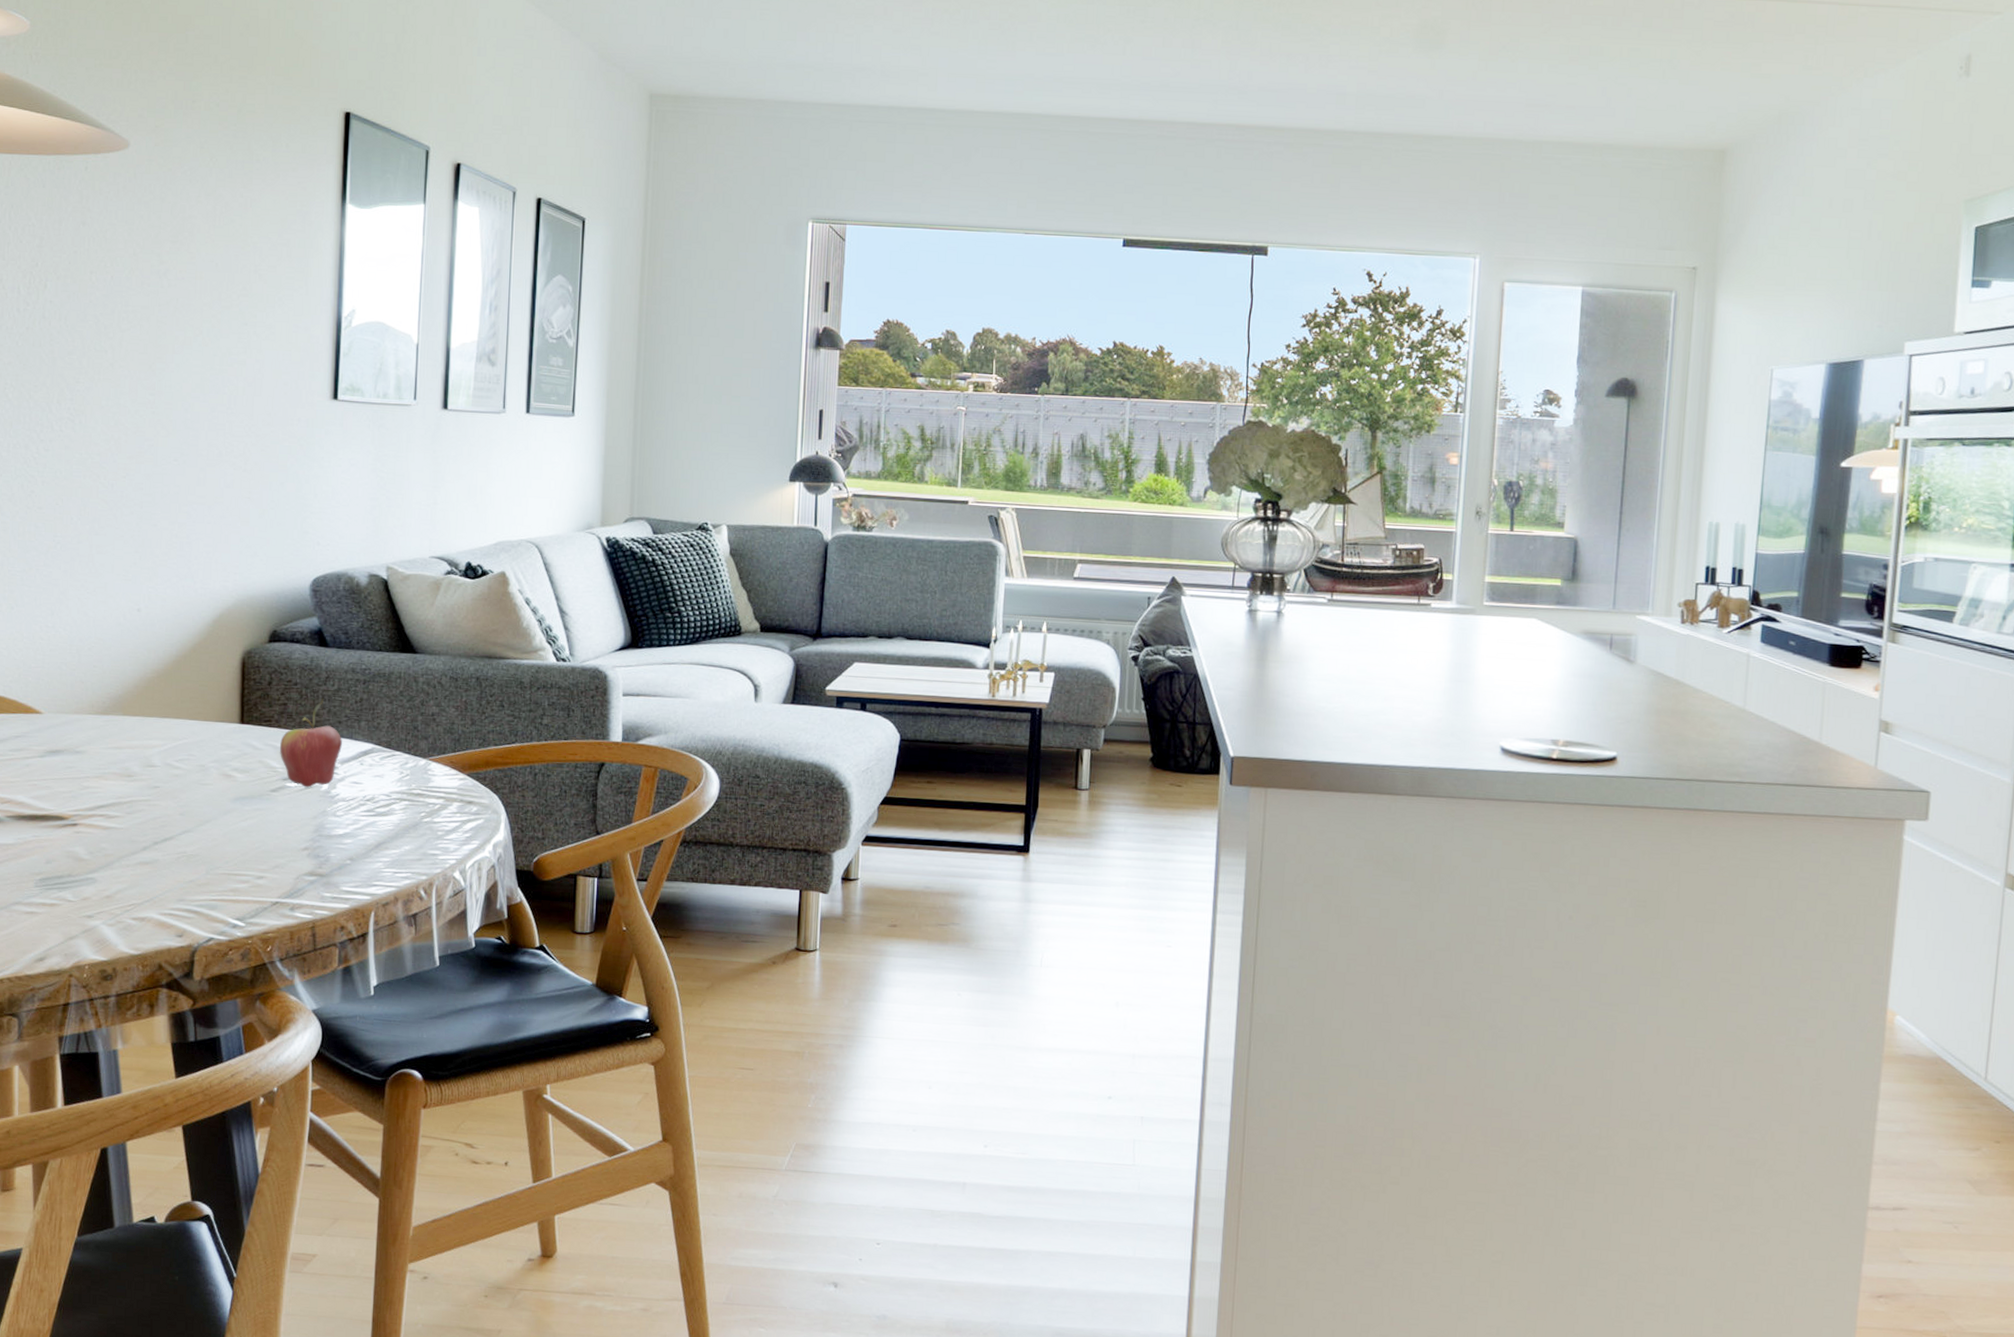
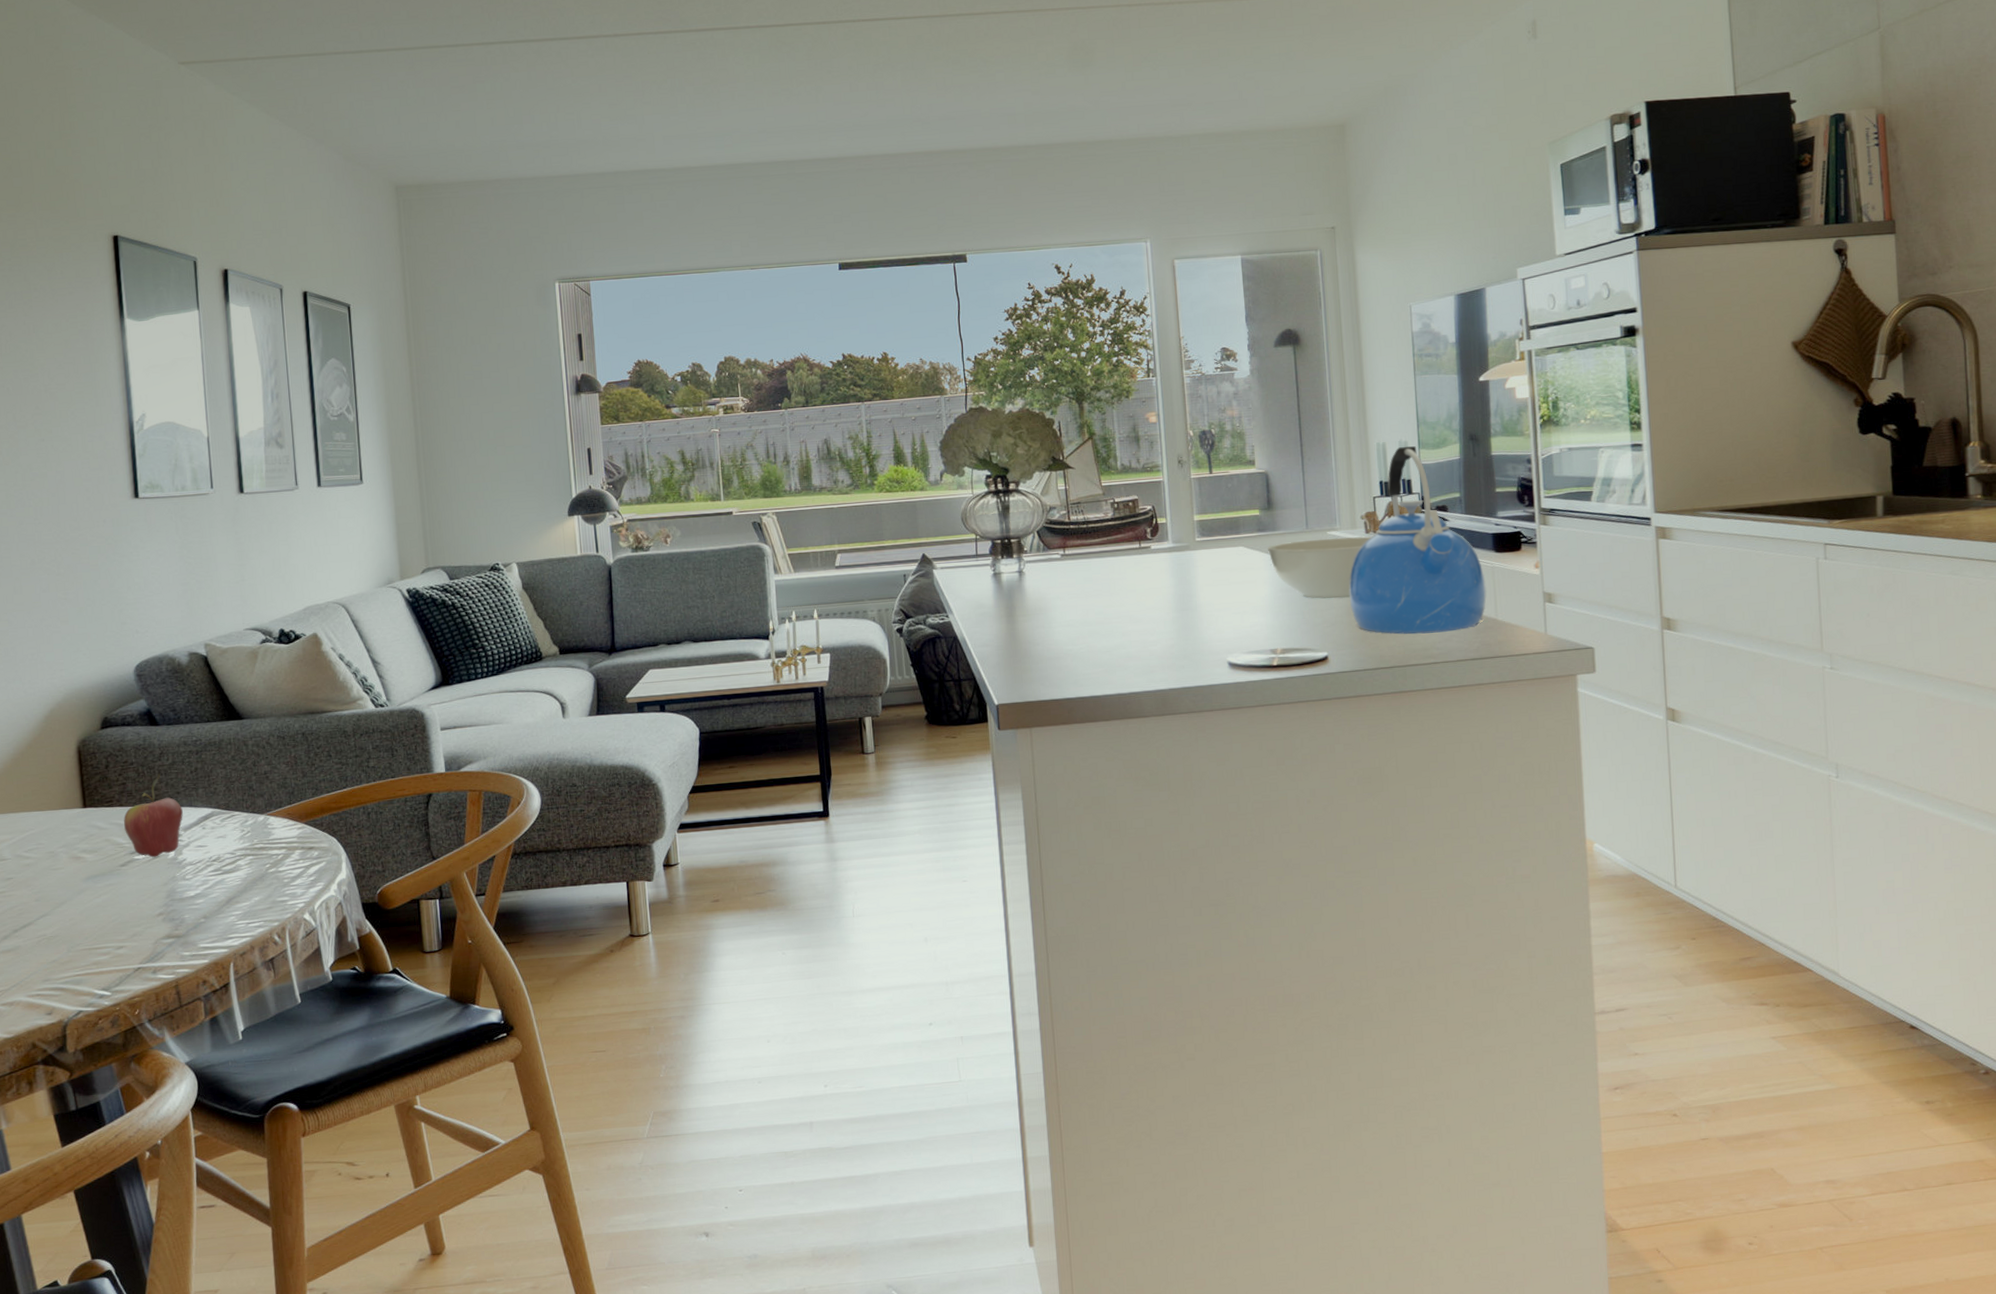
bowl: none [1564,621,1688,694] -> present [1267,536,1372,599]
kettle: none [1651,530,1814,749] -> present [1349,446,1487,634]

